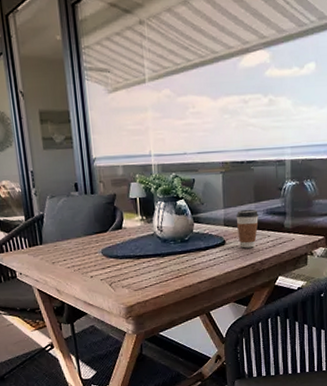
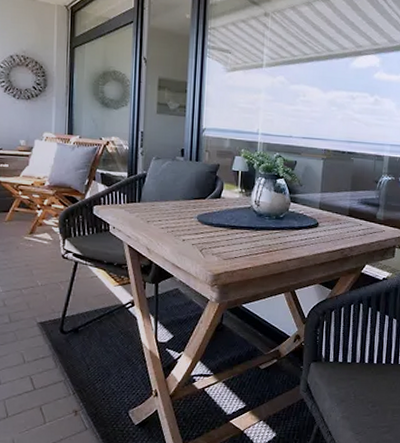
coffee cup: present [236,209,259,249] -> none [331,196,353,234]

